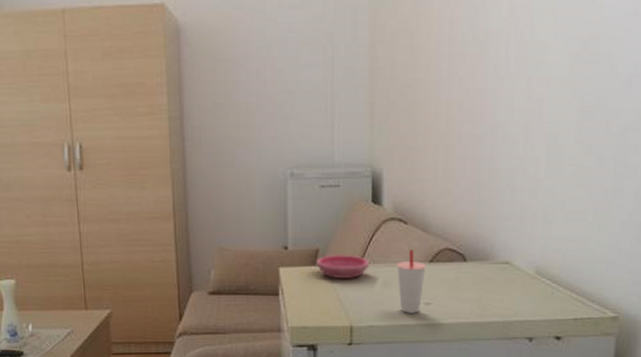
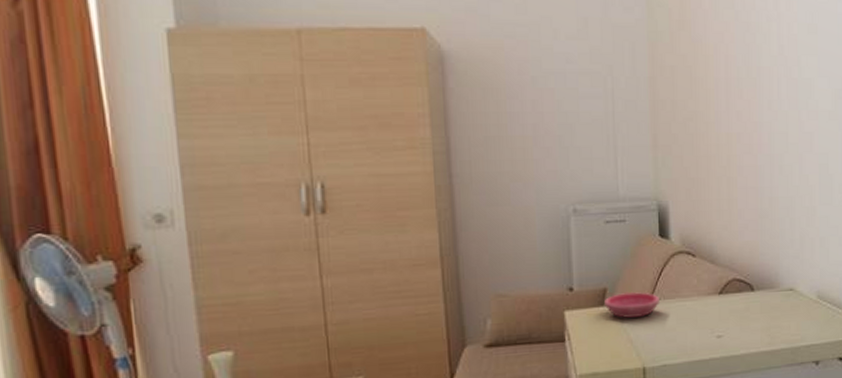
cup: present [396,250,426,313] -> none [686,282,716,348]

